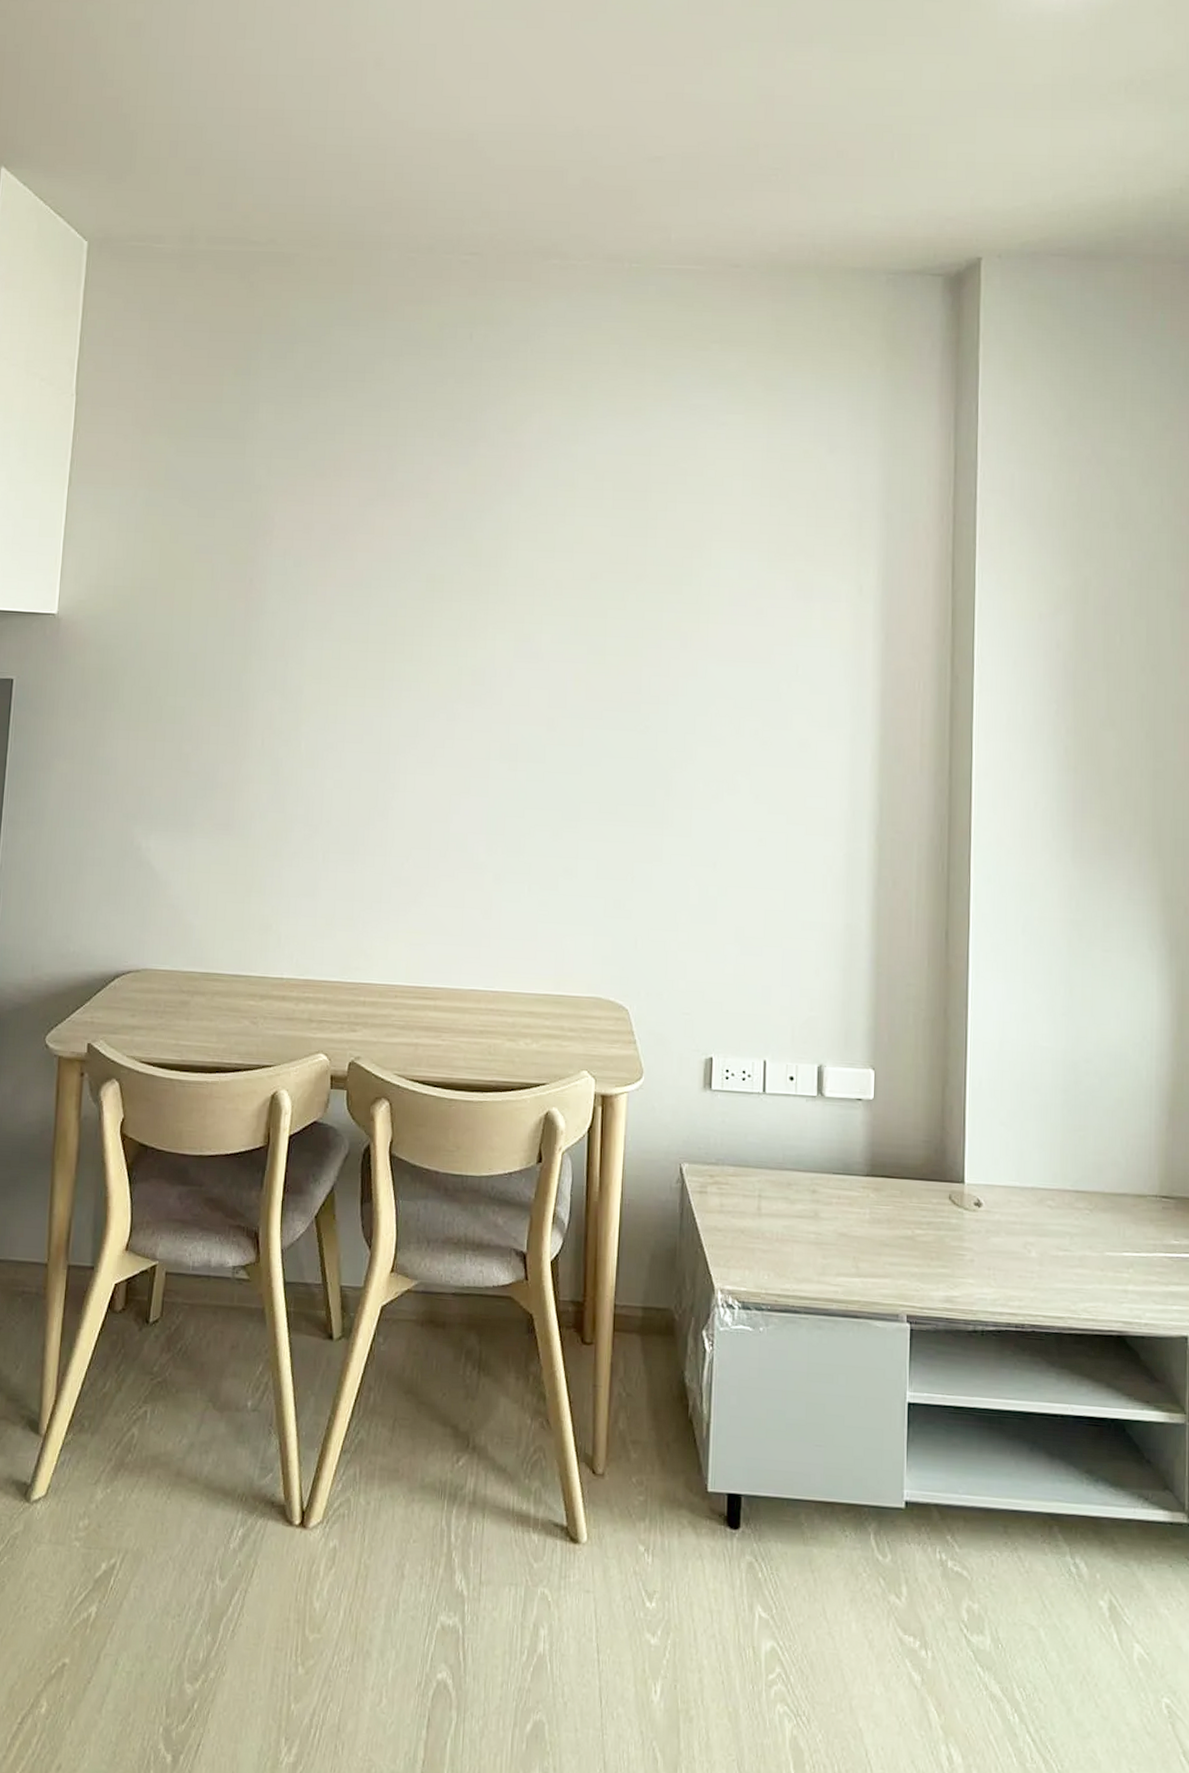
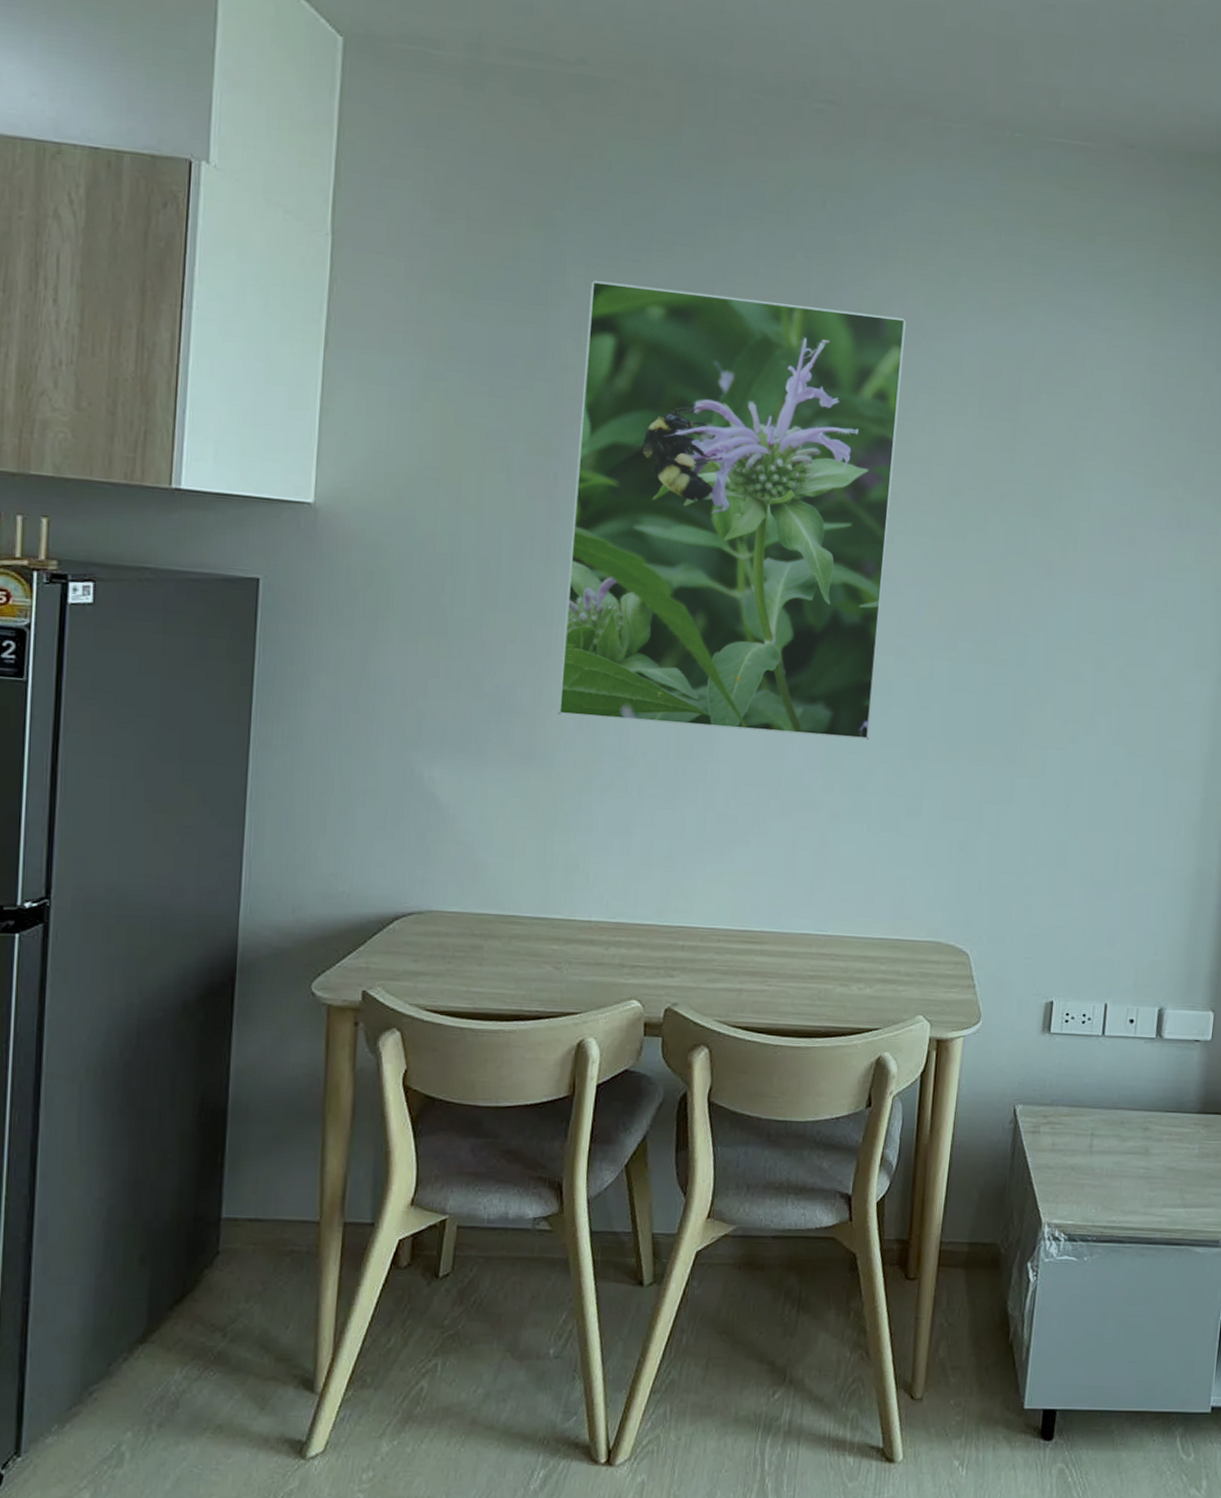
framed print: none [254,415,545,805] -> present [558,280,906,740]

